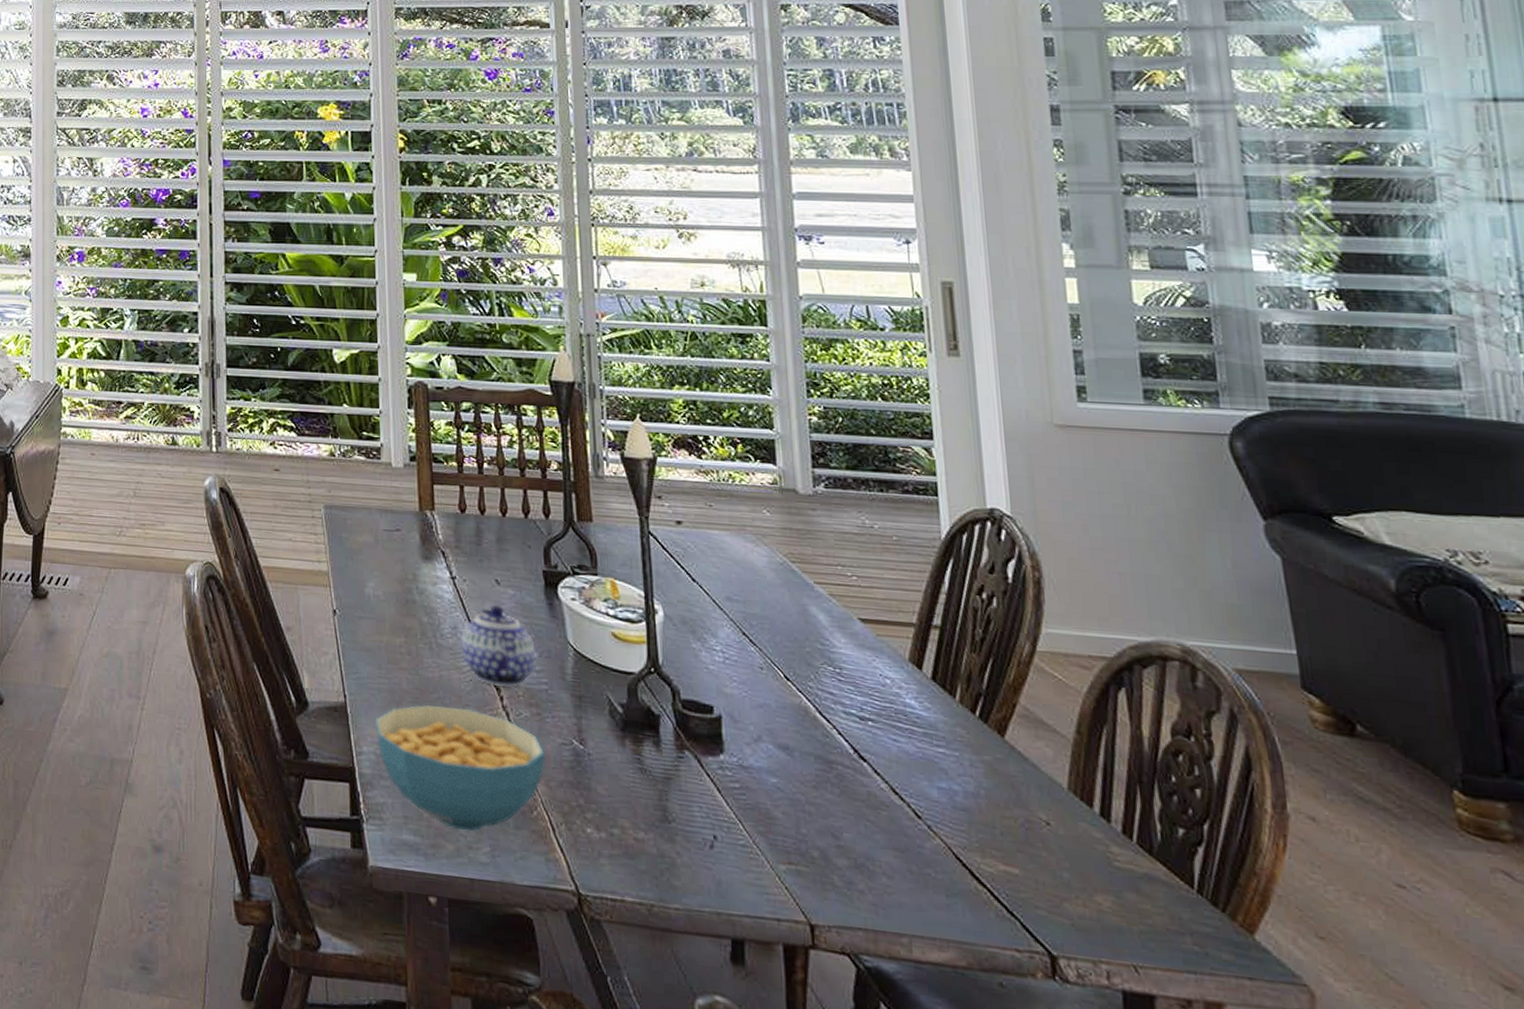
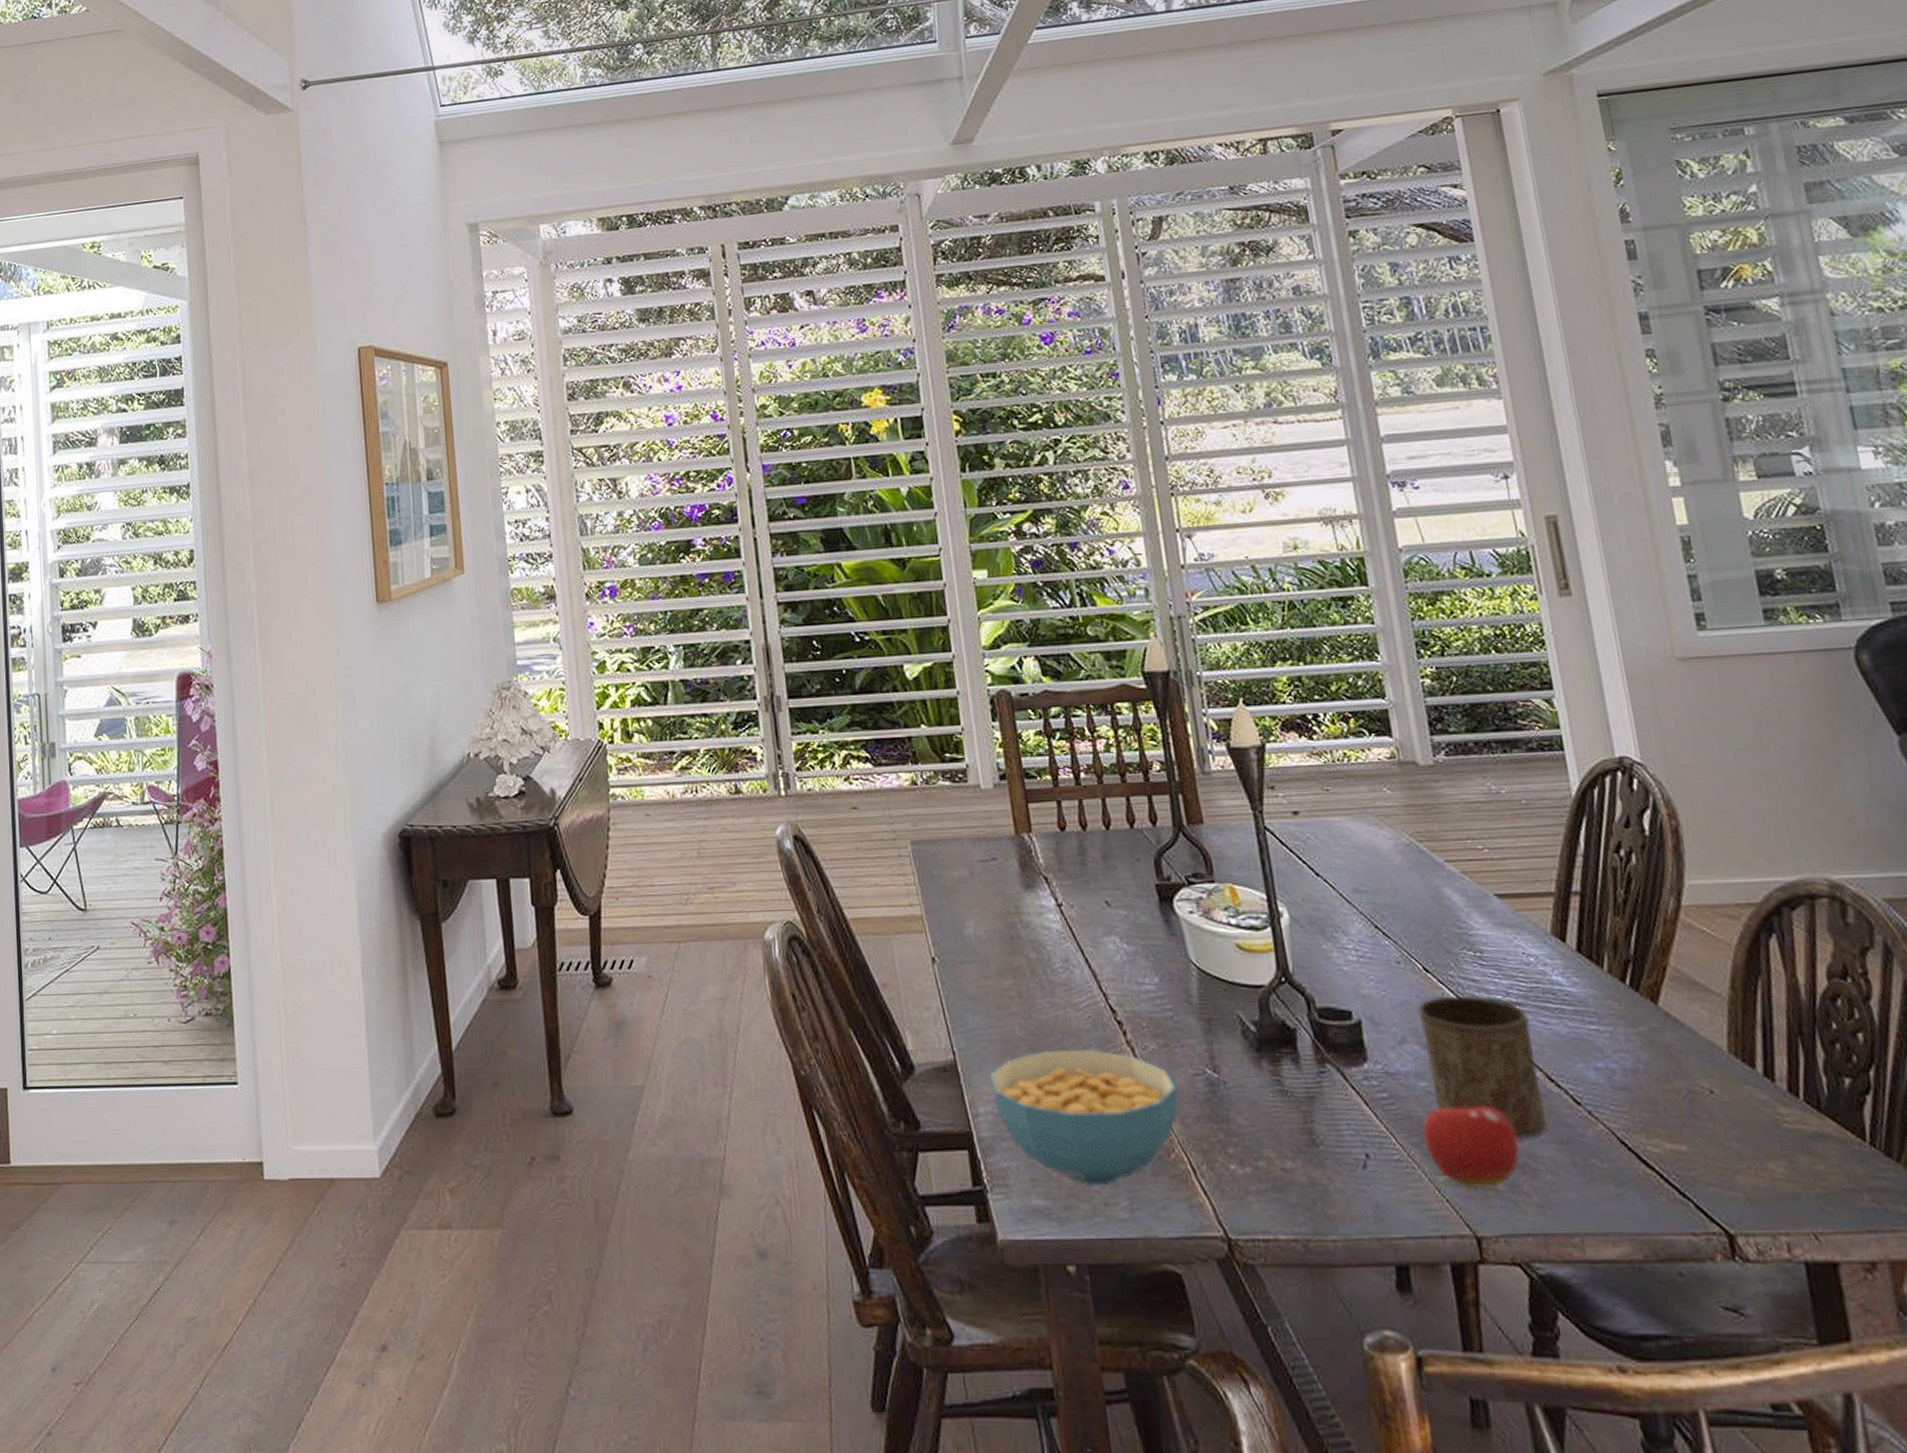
teapot: present [461,606,536,687] -> none [1074,930,1158,1019]
fruit: none [769,794,860,882] -> present [1423,1093,1520,1188]
cup: none [775,704,888,842] -> present [1417,995,1548,1138]

